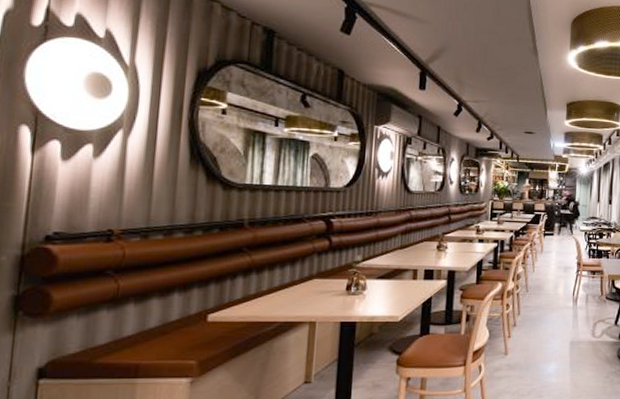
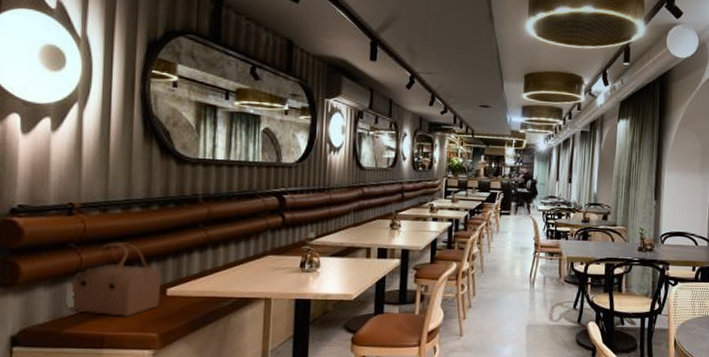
handbag: none [99,268,203,344] -> present [66,242,162,317]

